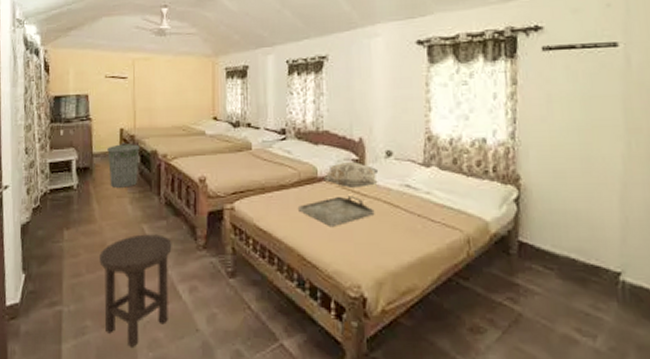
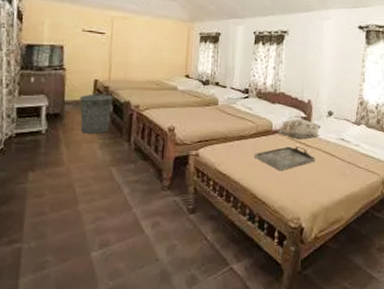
stool: present [99,234,172,347] -> none [64,176,139,278]

